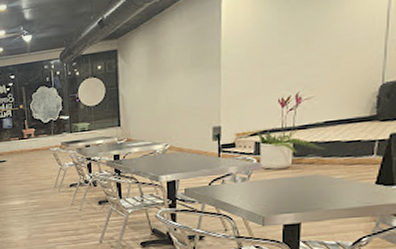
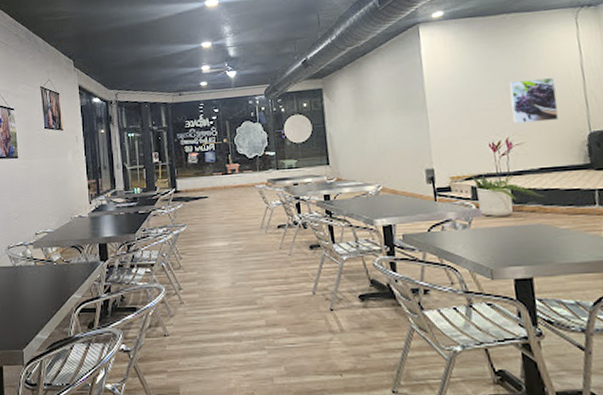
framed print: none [306,27,357,78] -> present [510,78,559,124]

